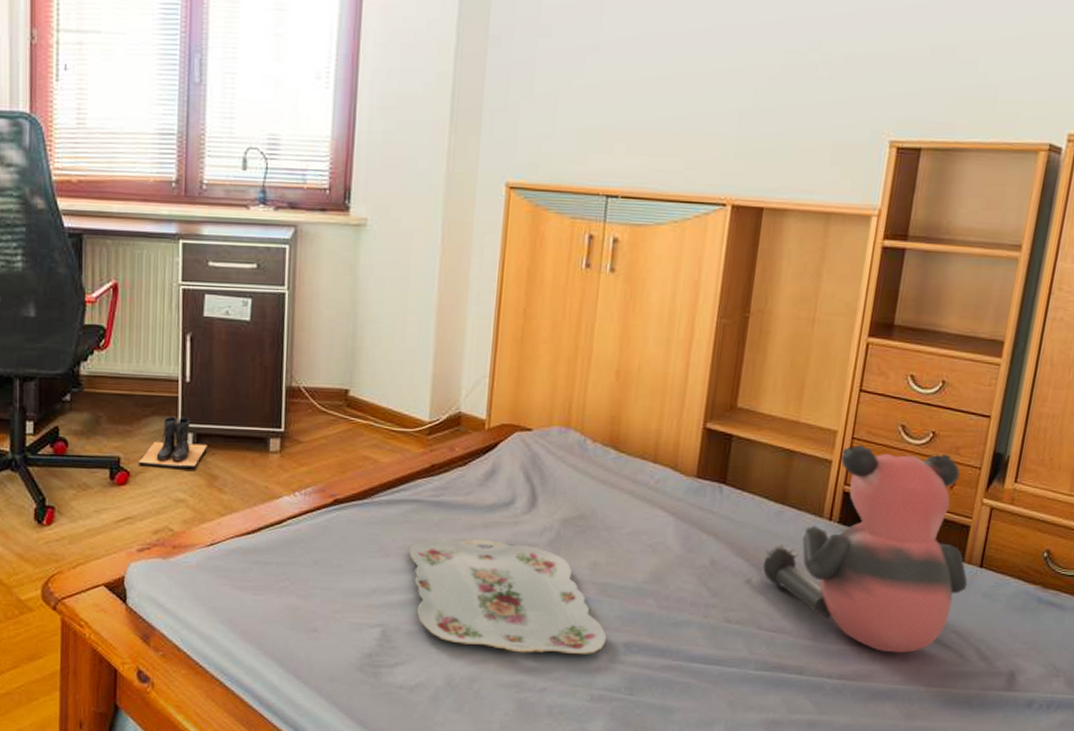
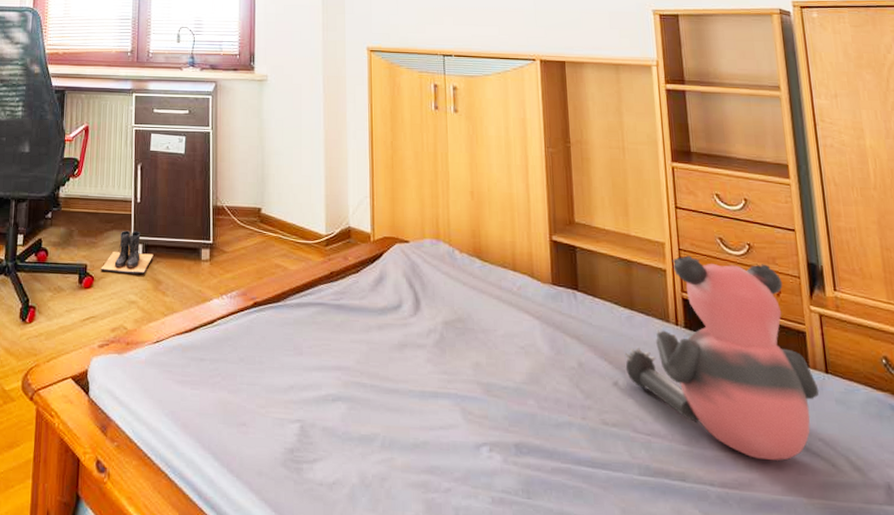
serving tray: present [409,538,607,654] -> none [318,338,498,455]

